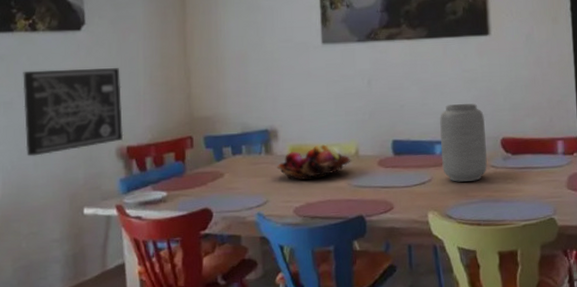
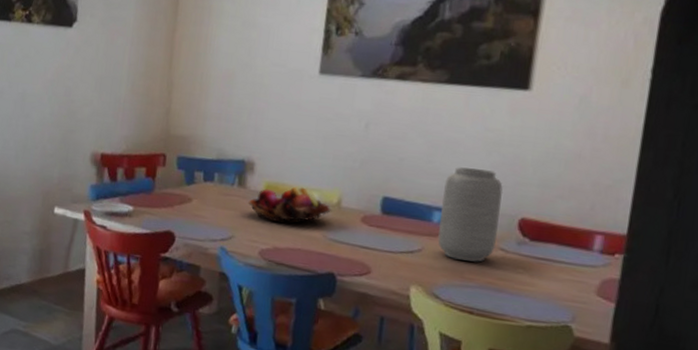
wall art: present [23,68,124,157] -> none [10,62,104,149]

